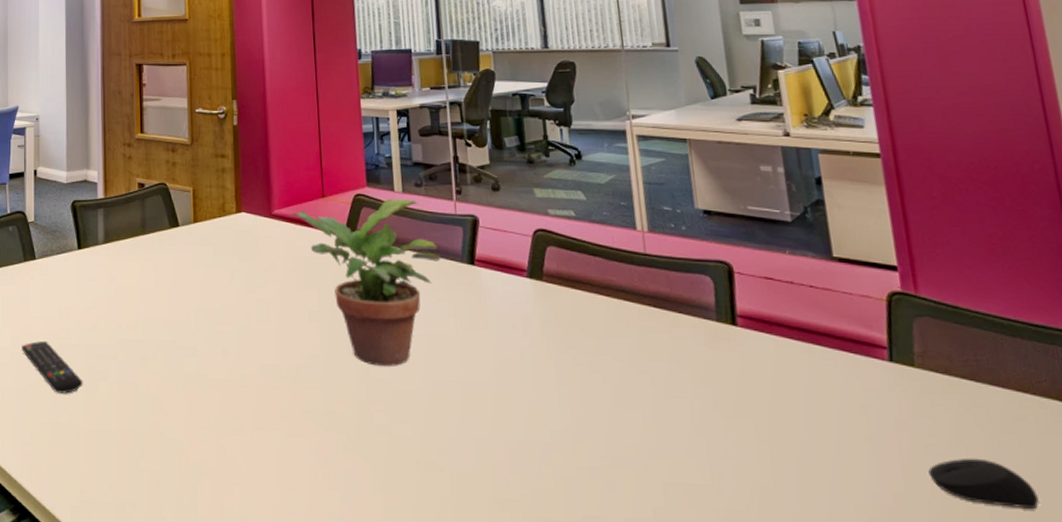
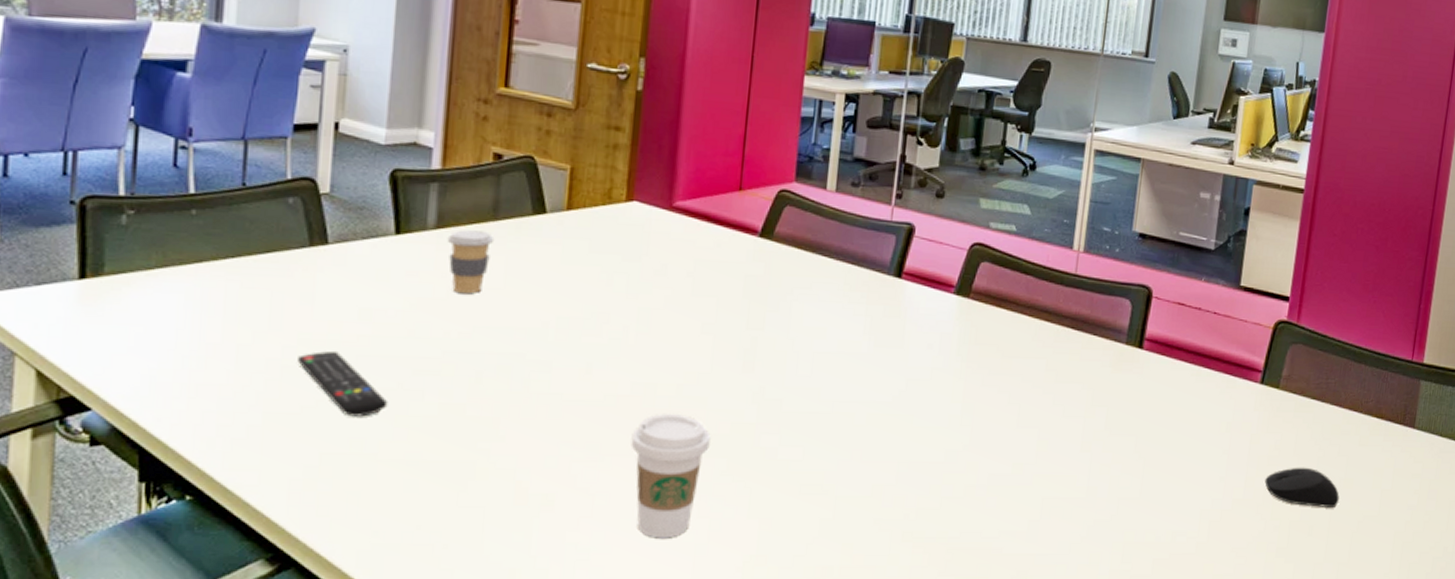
coffee cup: none [112,243,145,294] -> present [447,230,495,294]
coffee cup: none [265,391,331,508] -> present [631,413,711,538]
potted plant: present [290,198,441,366] -> none [695,197,867,385]

